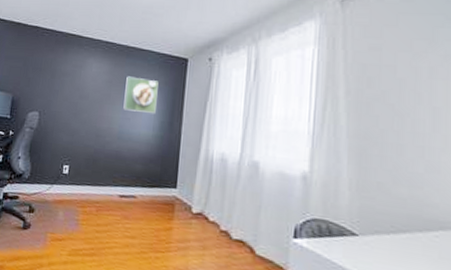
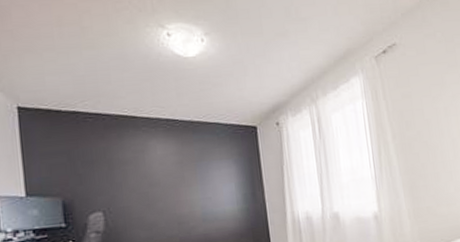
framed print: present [123,76,159,114] -> none [198,153,236,190]

